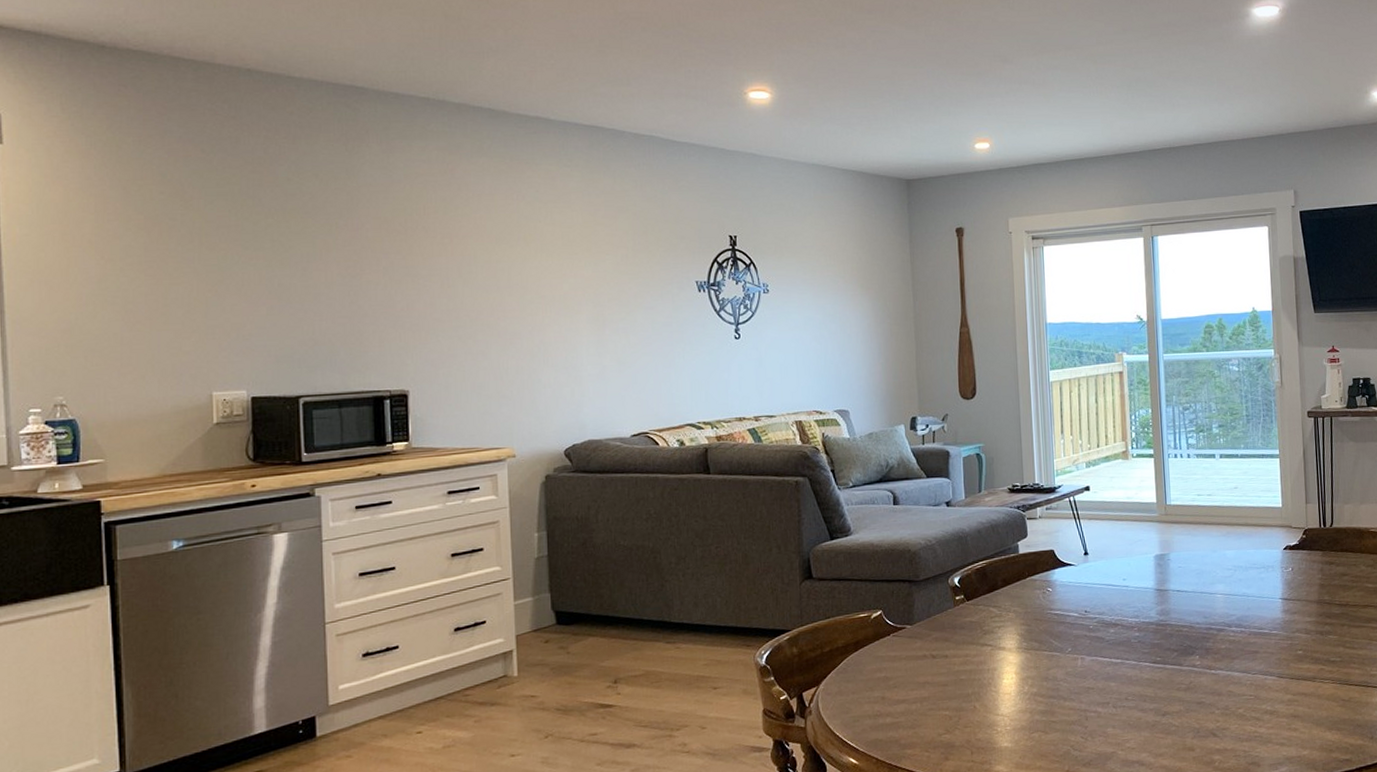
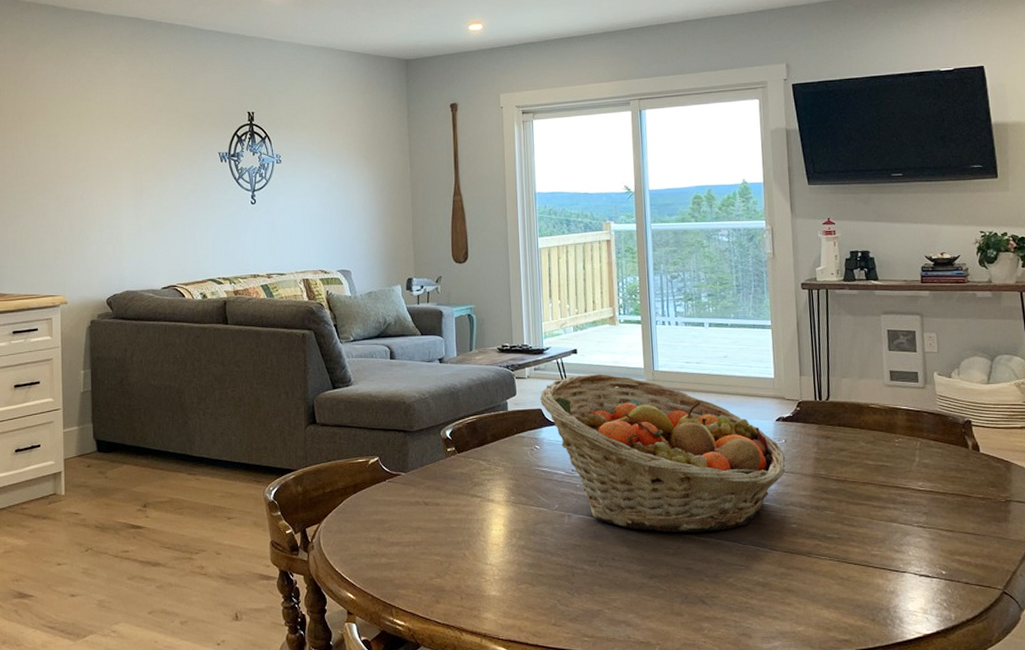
fruit basket: none [1052,510,1292,668] -> present [540,373,786,533]

